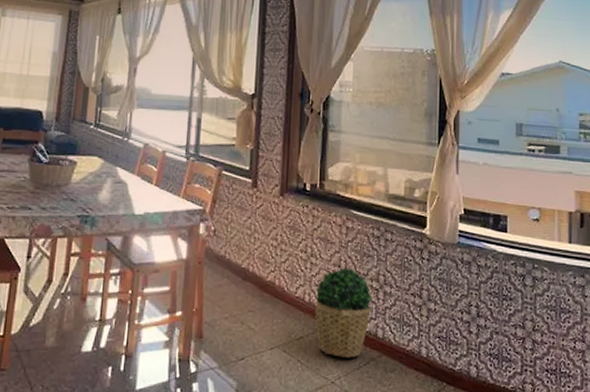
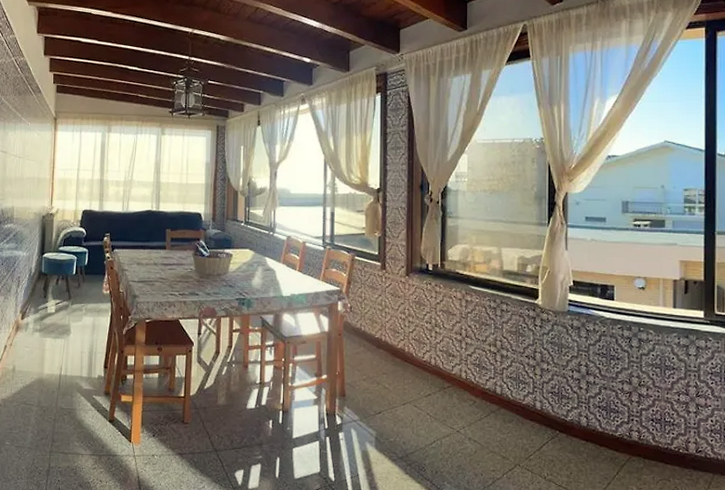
potted plant: present [315,268,372,358] -> none [441,335,491,411]

